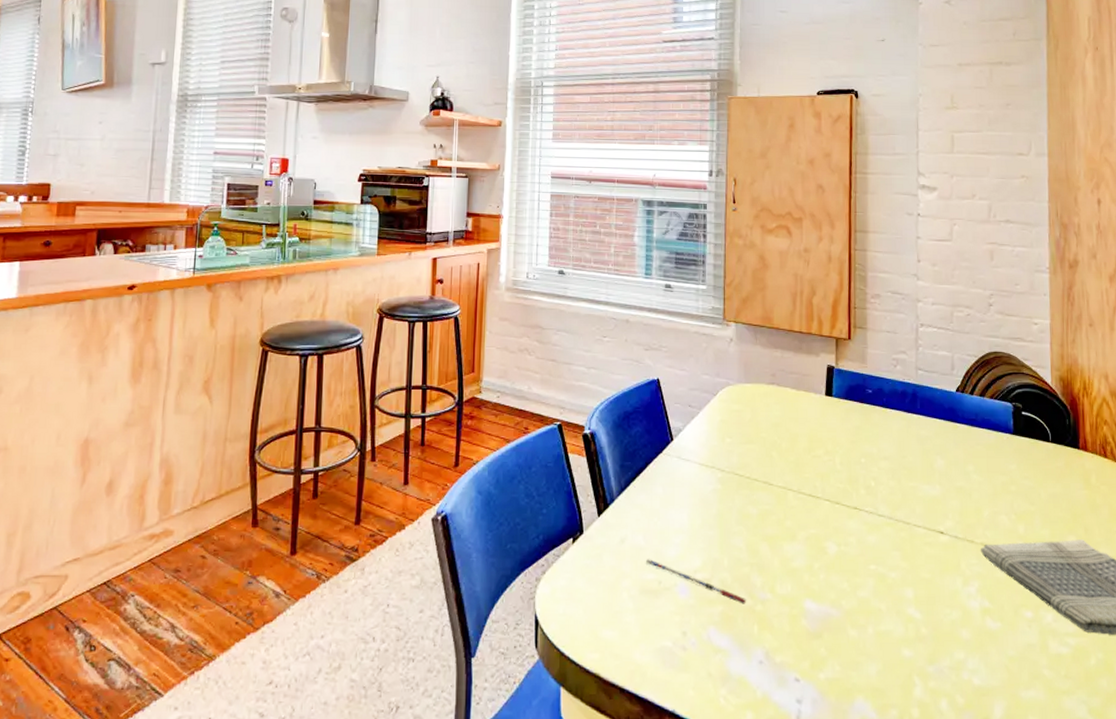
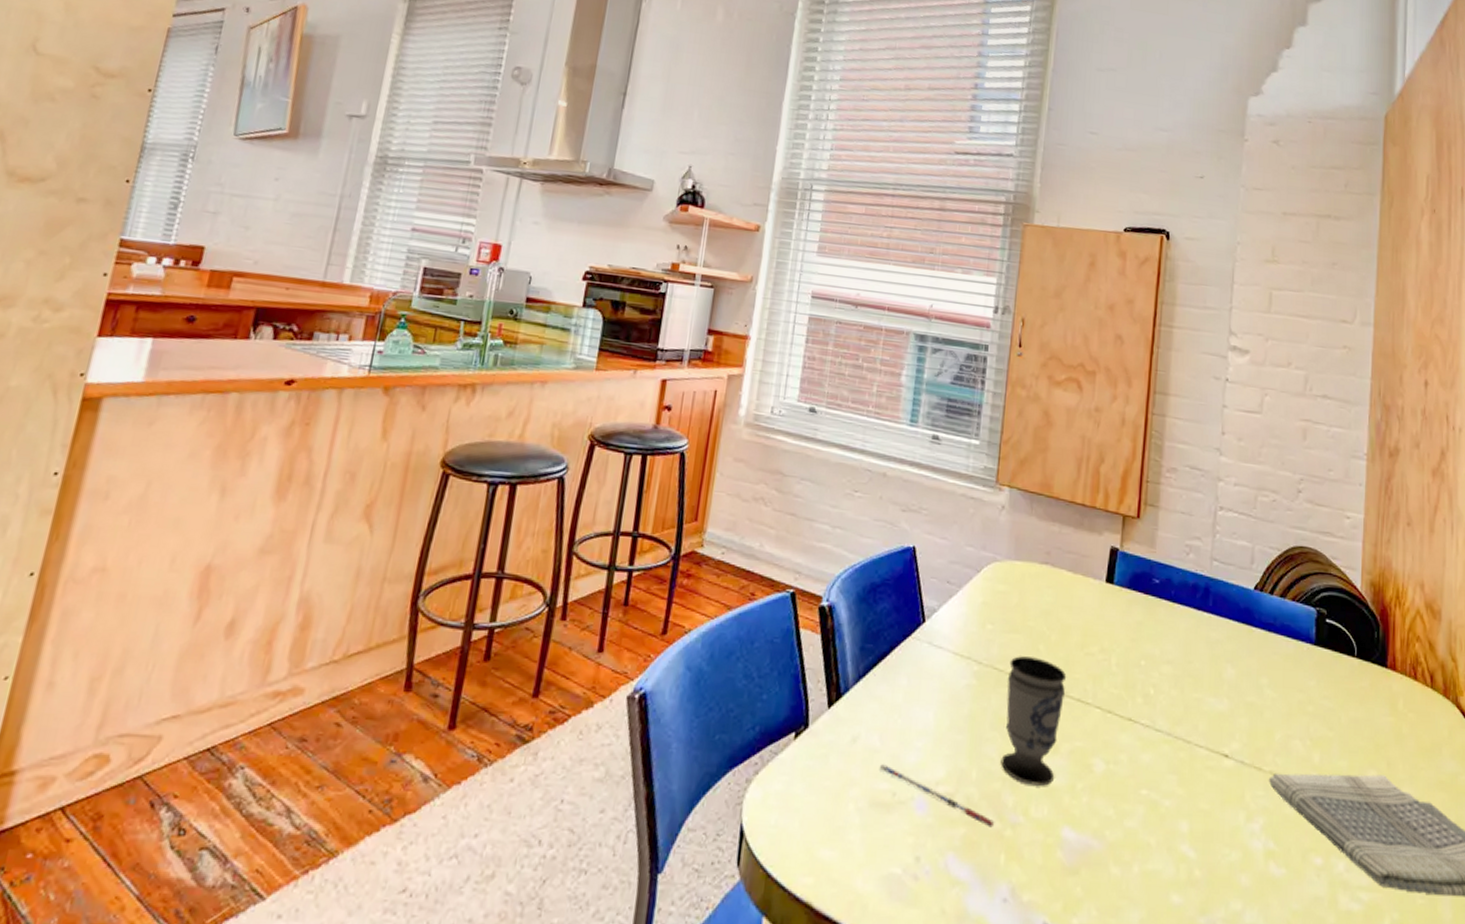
cup: none [747,463,798,568] -> present [1001,656,1067,786]

